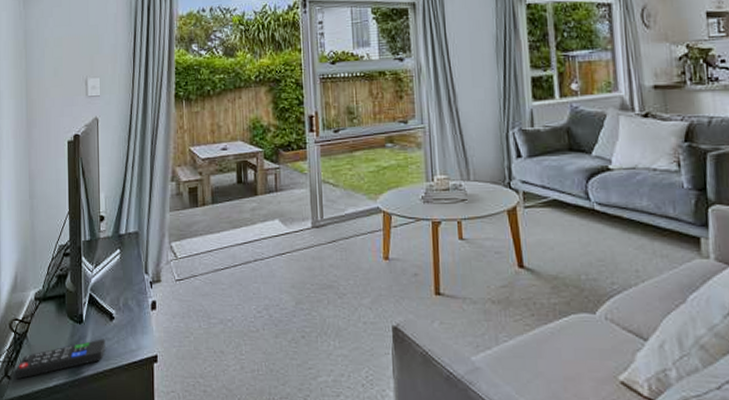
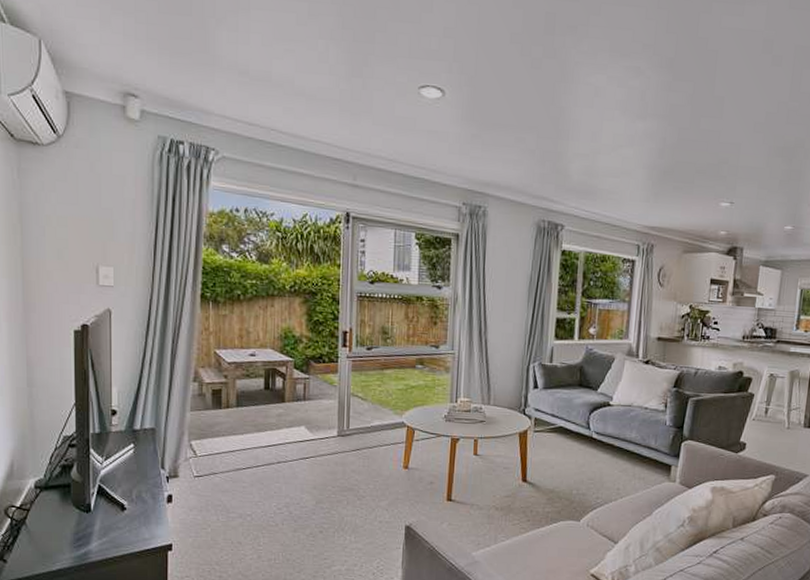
remote control: present [16,339,106,379] -> none [13,527,116,563]

